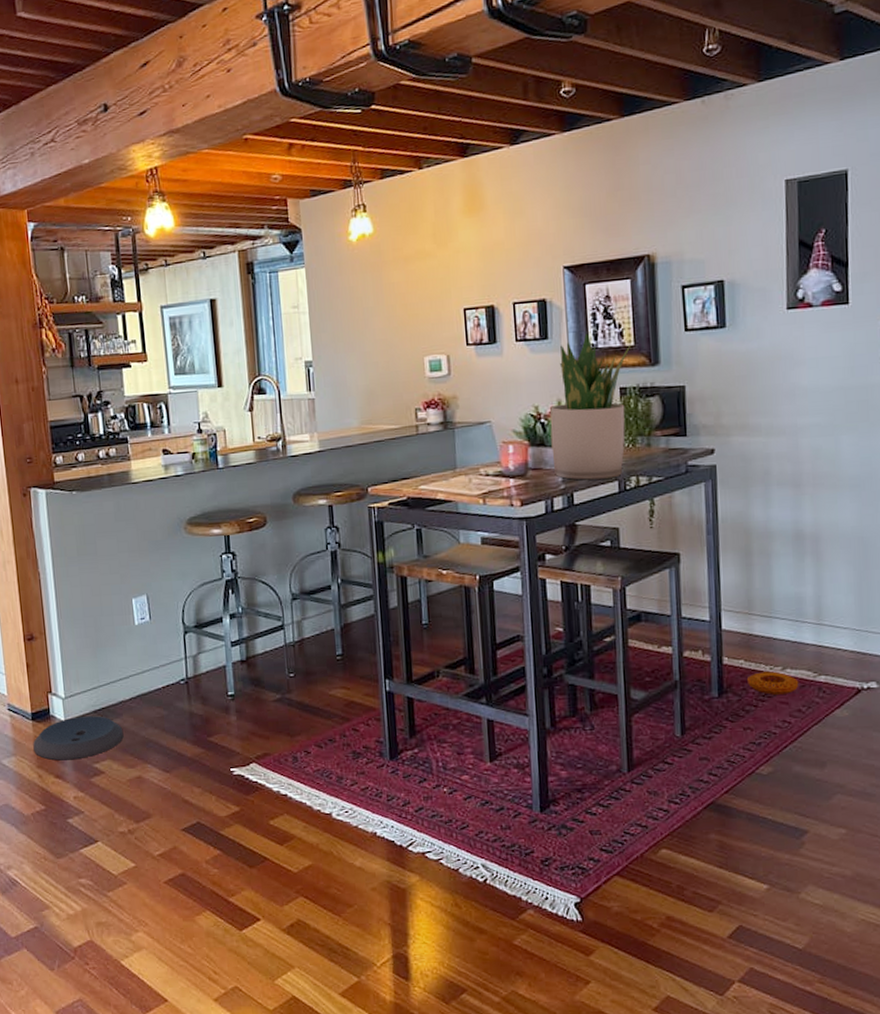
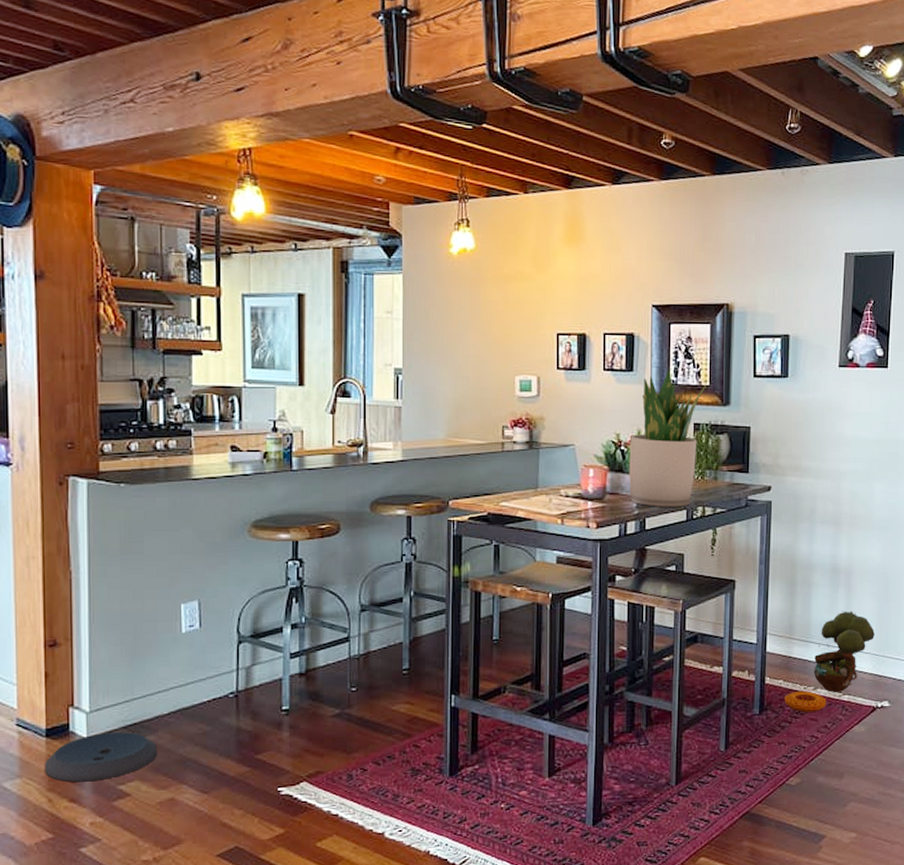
decorative tree: none [780,581,853,674] -> present [813,611,875,693]

